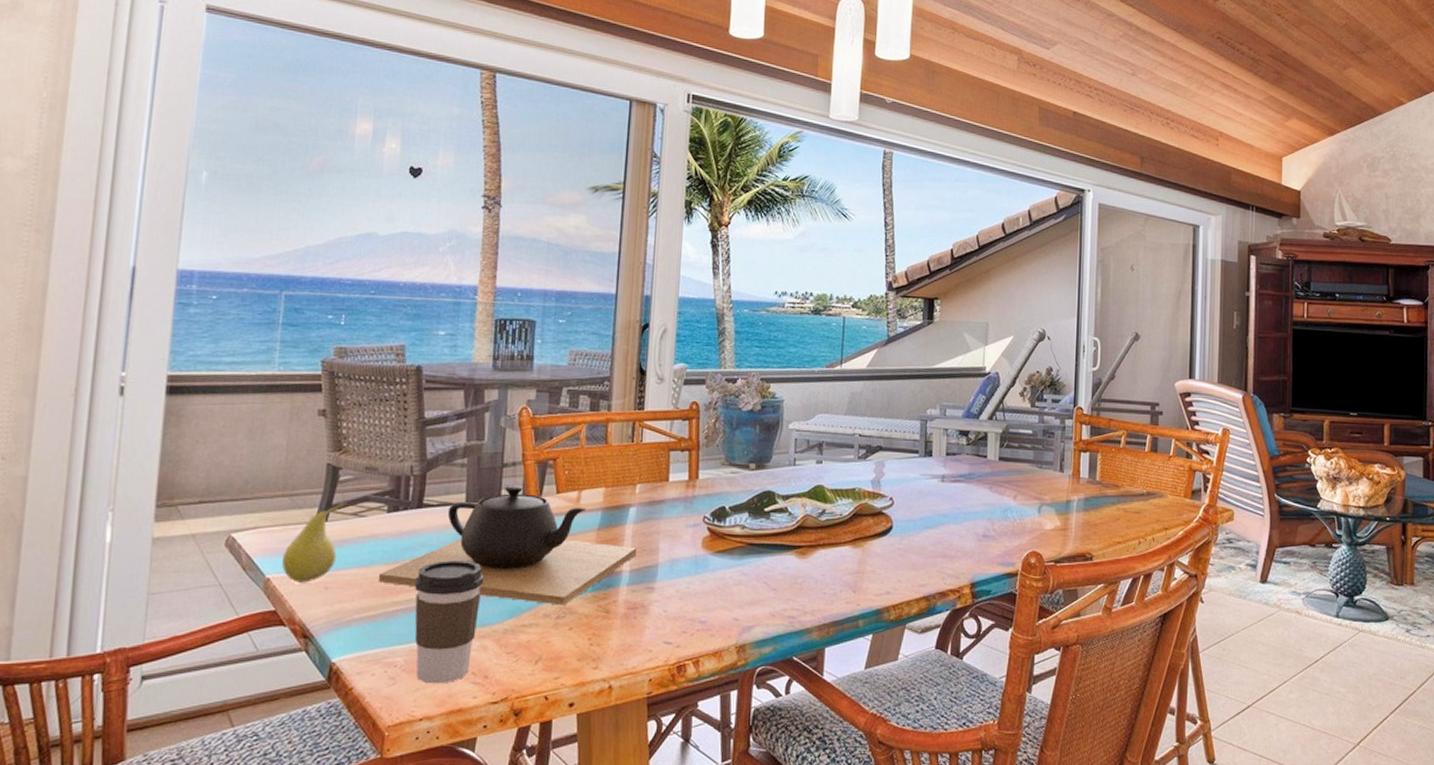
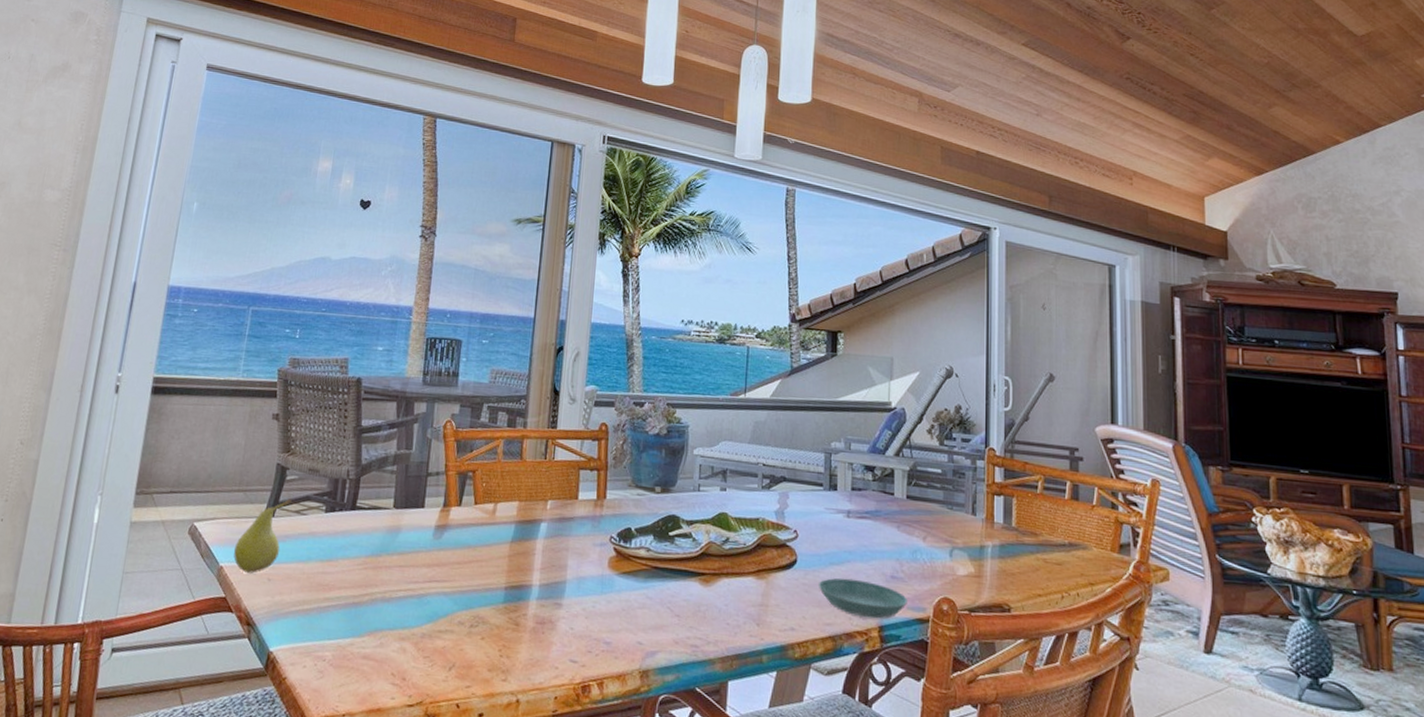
teapot: present [378,485,637,606] -> none [313,493,547,615]
coffee cup: present [414,560,484,684] -> none [342,561,407,682]
saucer: none [912,540,998,577] -> present [818,577,907,619]

